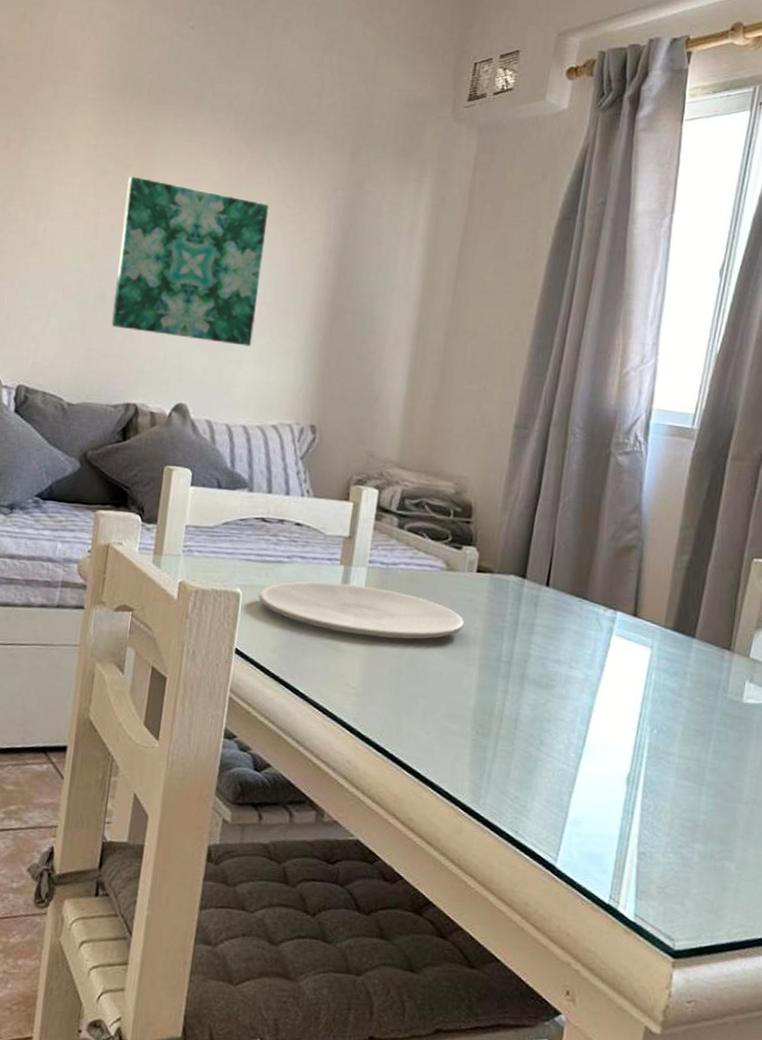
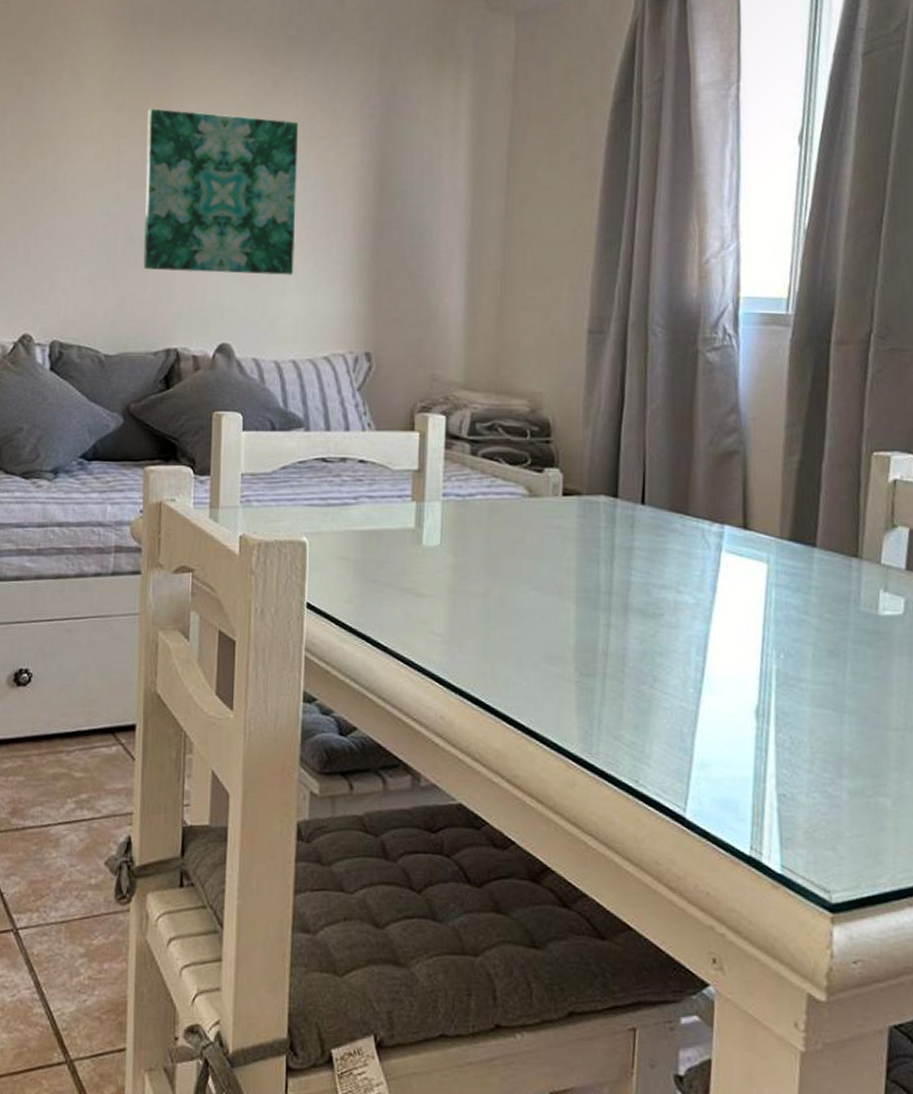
plate: present [259,581,464,640] -> none [327,521,554,577]

